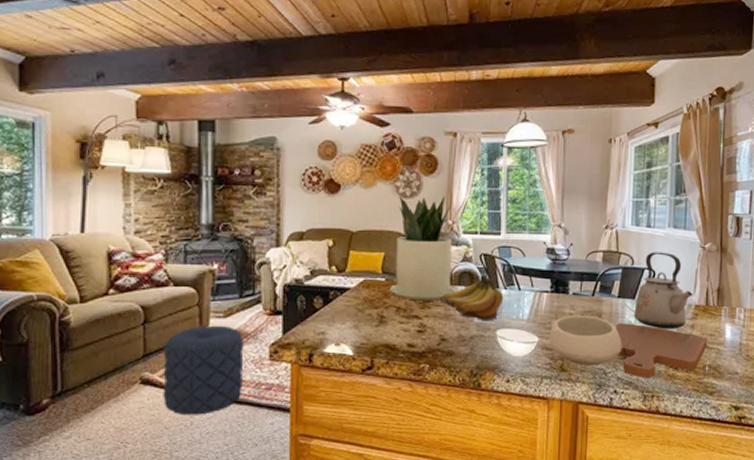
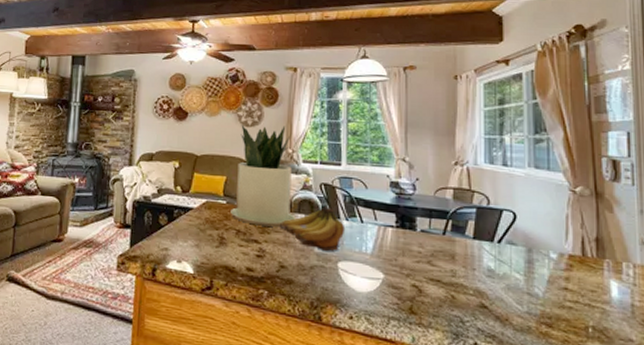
pouf: present [163,325,244,416] -> none [24,233,96,316]
bowl: present [549,315,622,366] -> none [396,253,481,312]
cutting board: present [615,323,708,379] -> none [472,267,589,334]
kettle: present [634,252,693,329] -> none [493,192,565,280]

